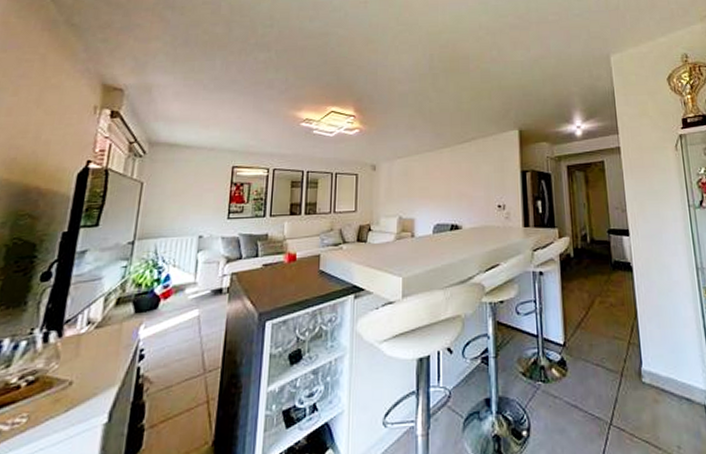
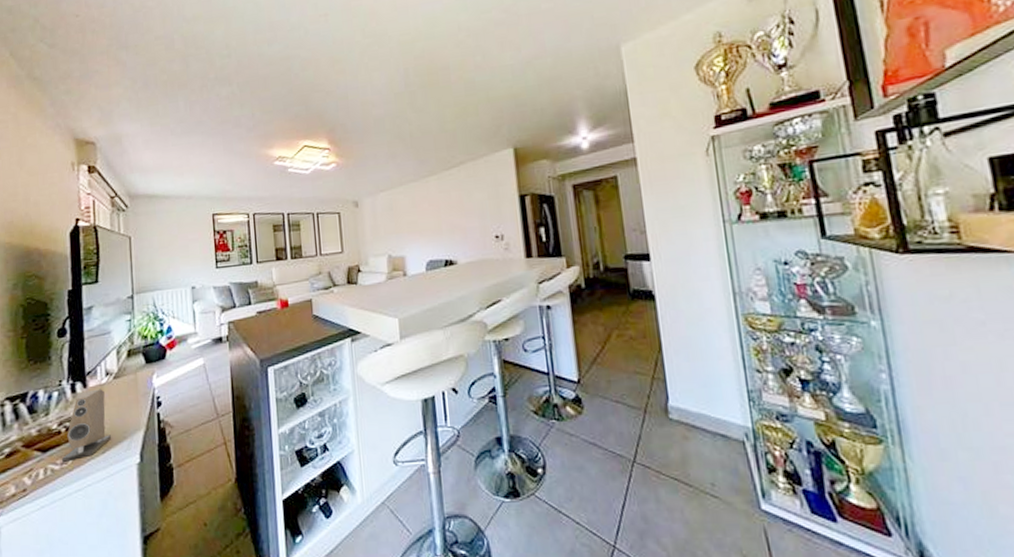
speaker: none [14,339,82,423] -> present [62,389,111,463]

